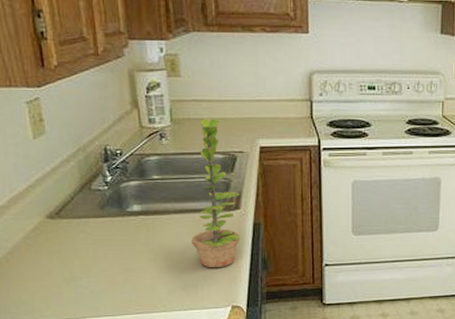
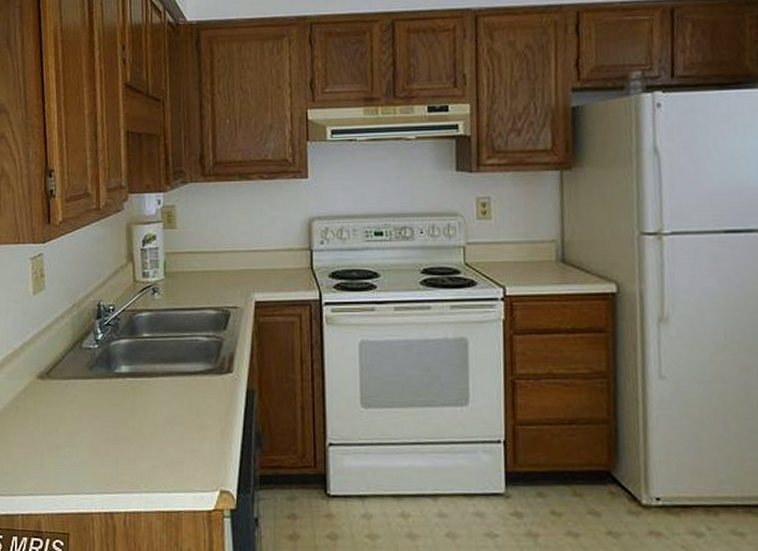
plant: present [191,118,241,268] -> none [179,271,232,443]

